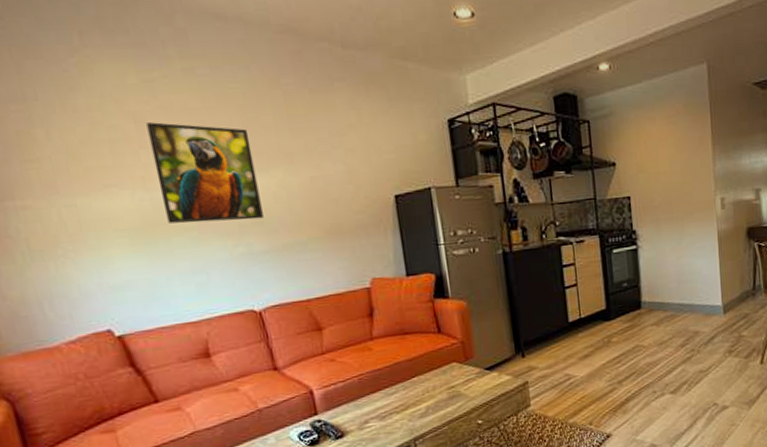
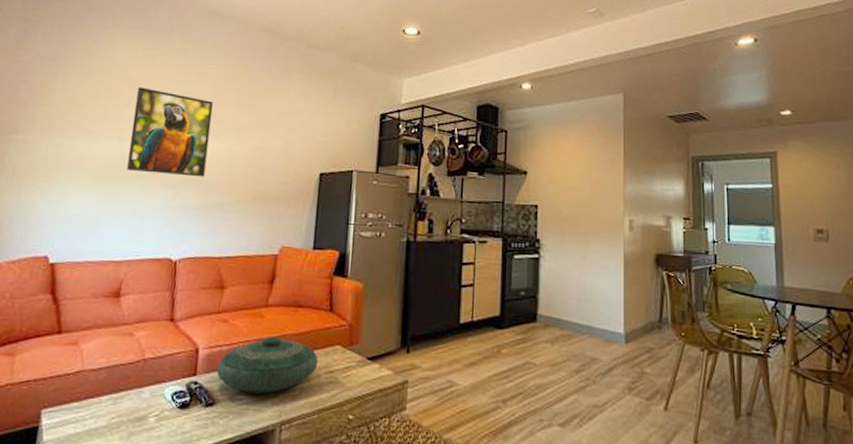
decorative bowl: none [336,365,438,421] -> present [216,336,319,394]

